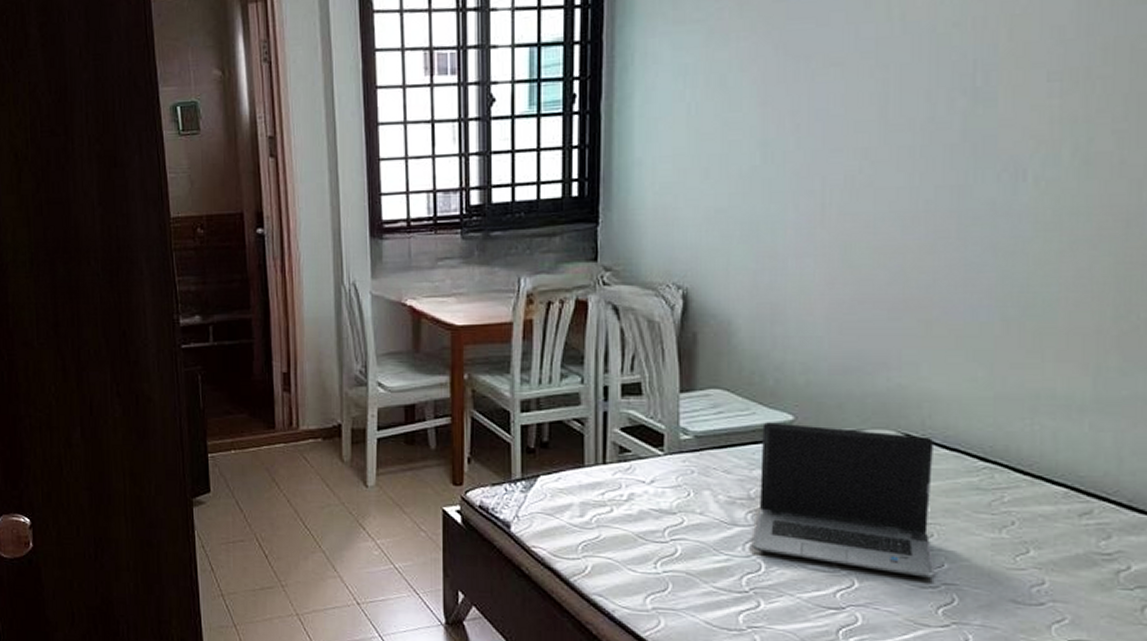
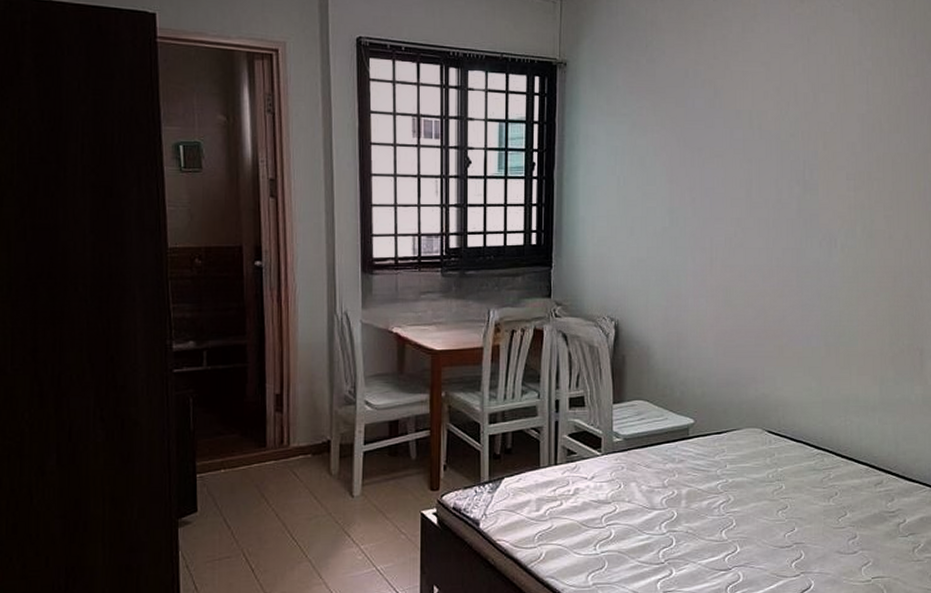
laptop computer: present [751,422,937,578] -> none [666,425,790,540]

